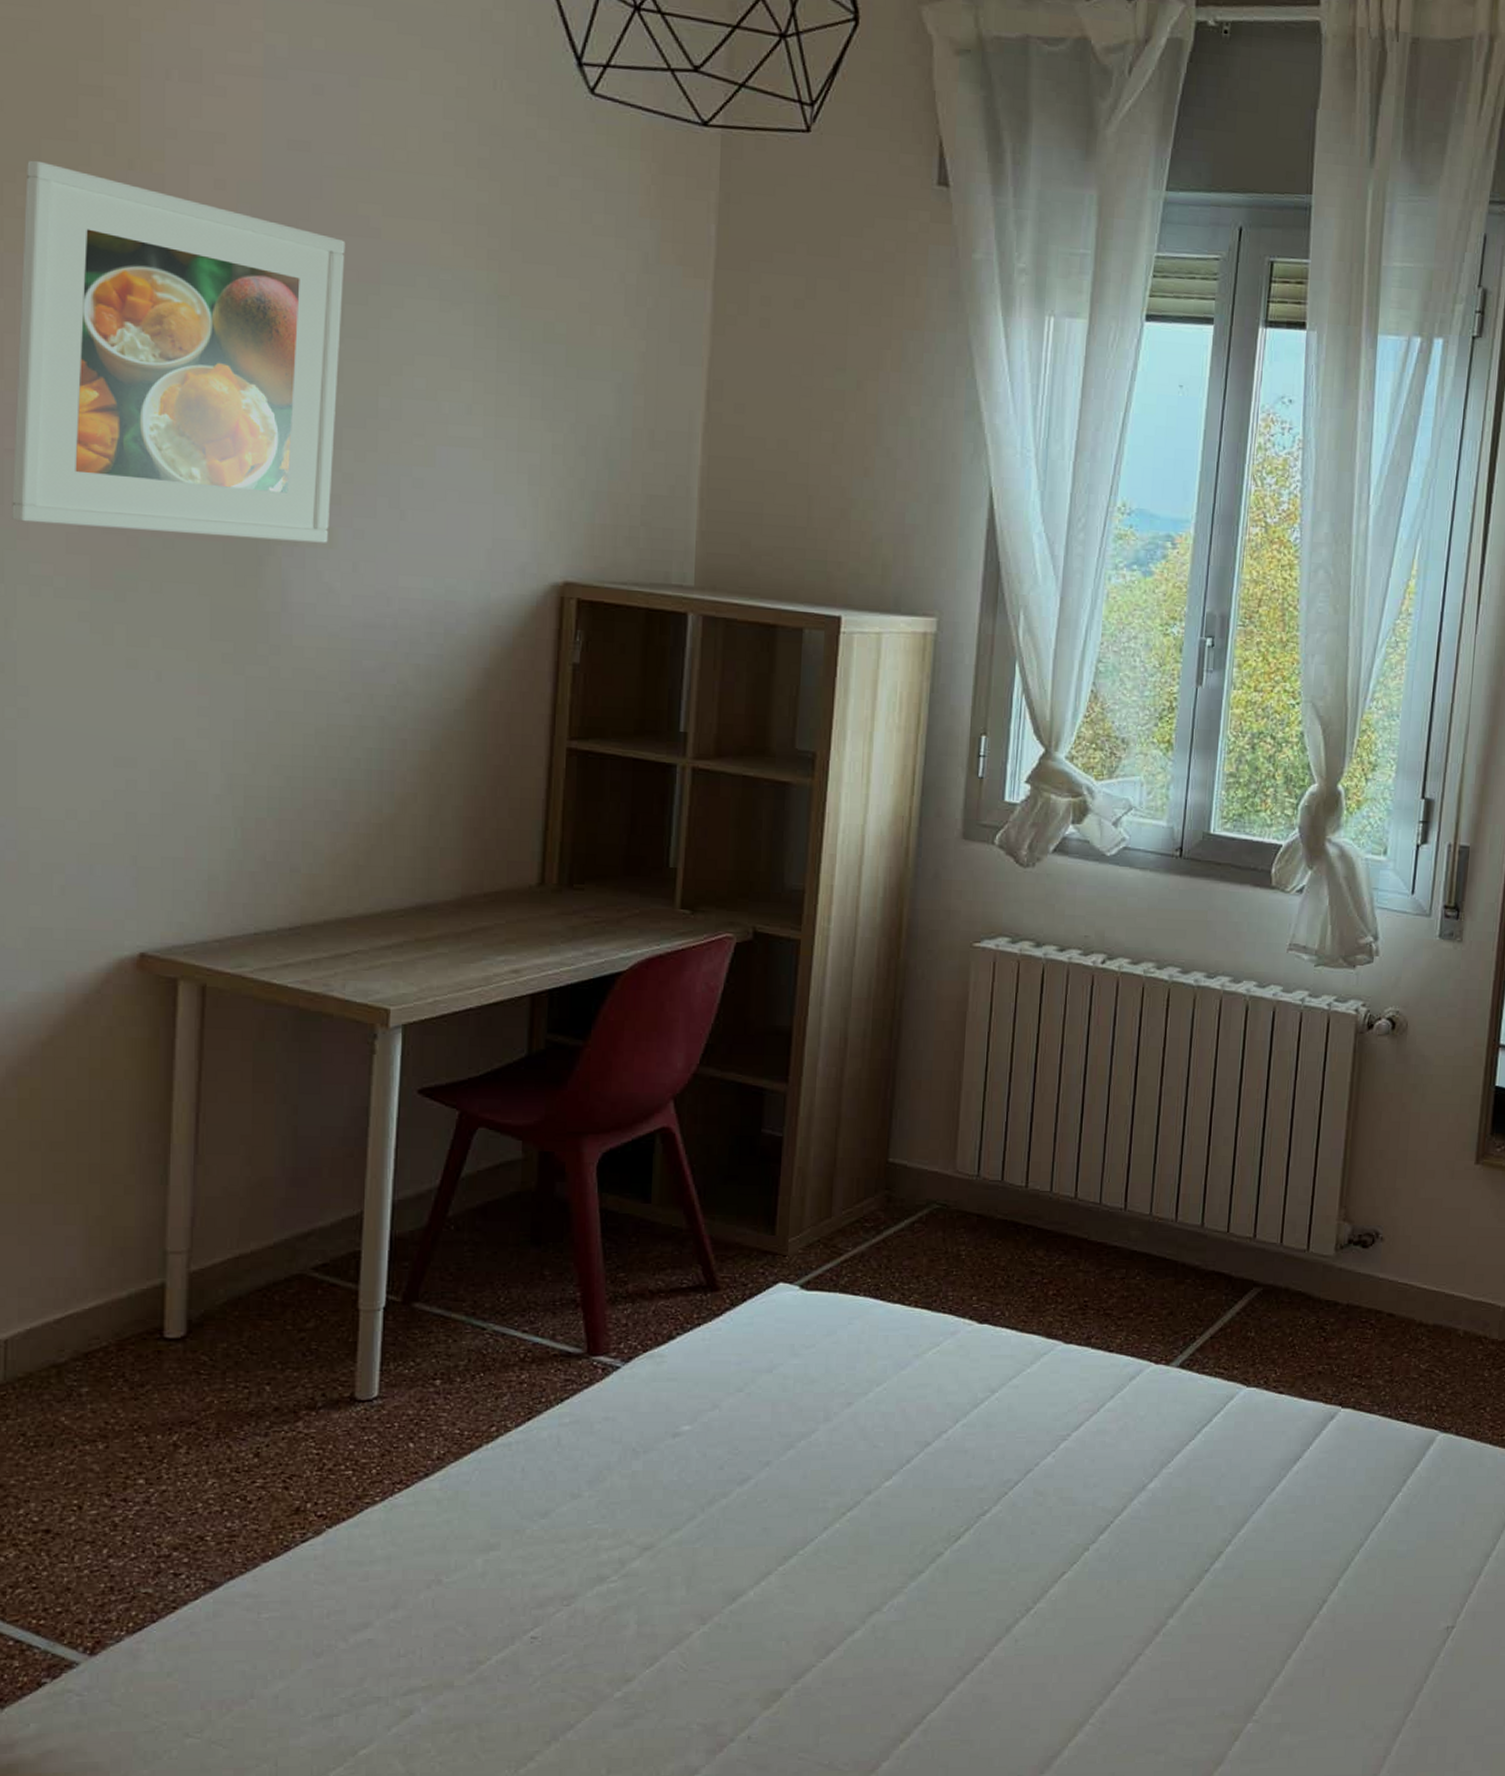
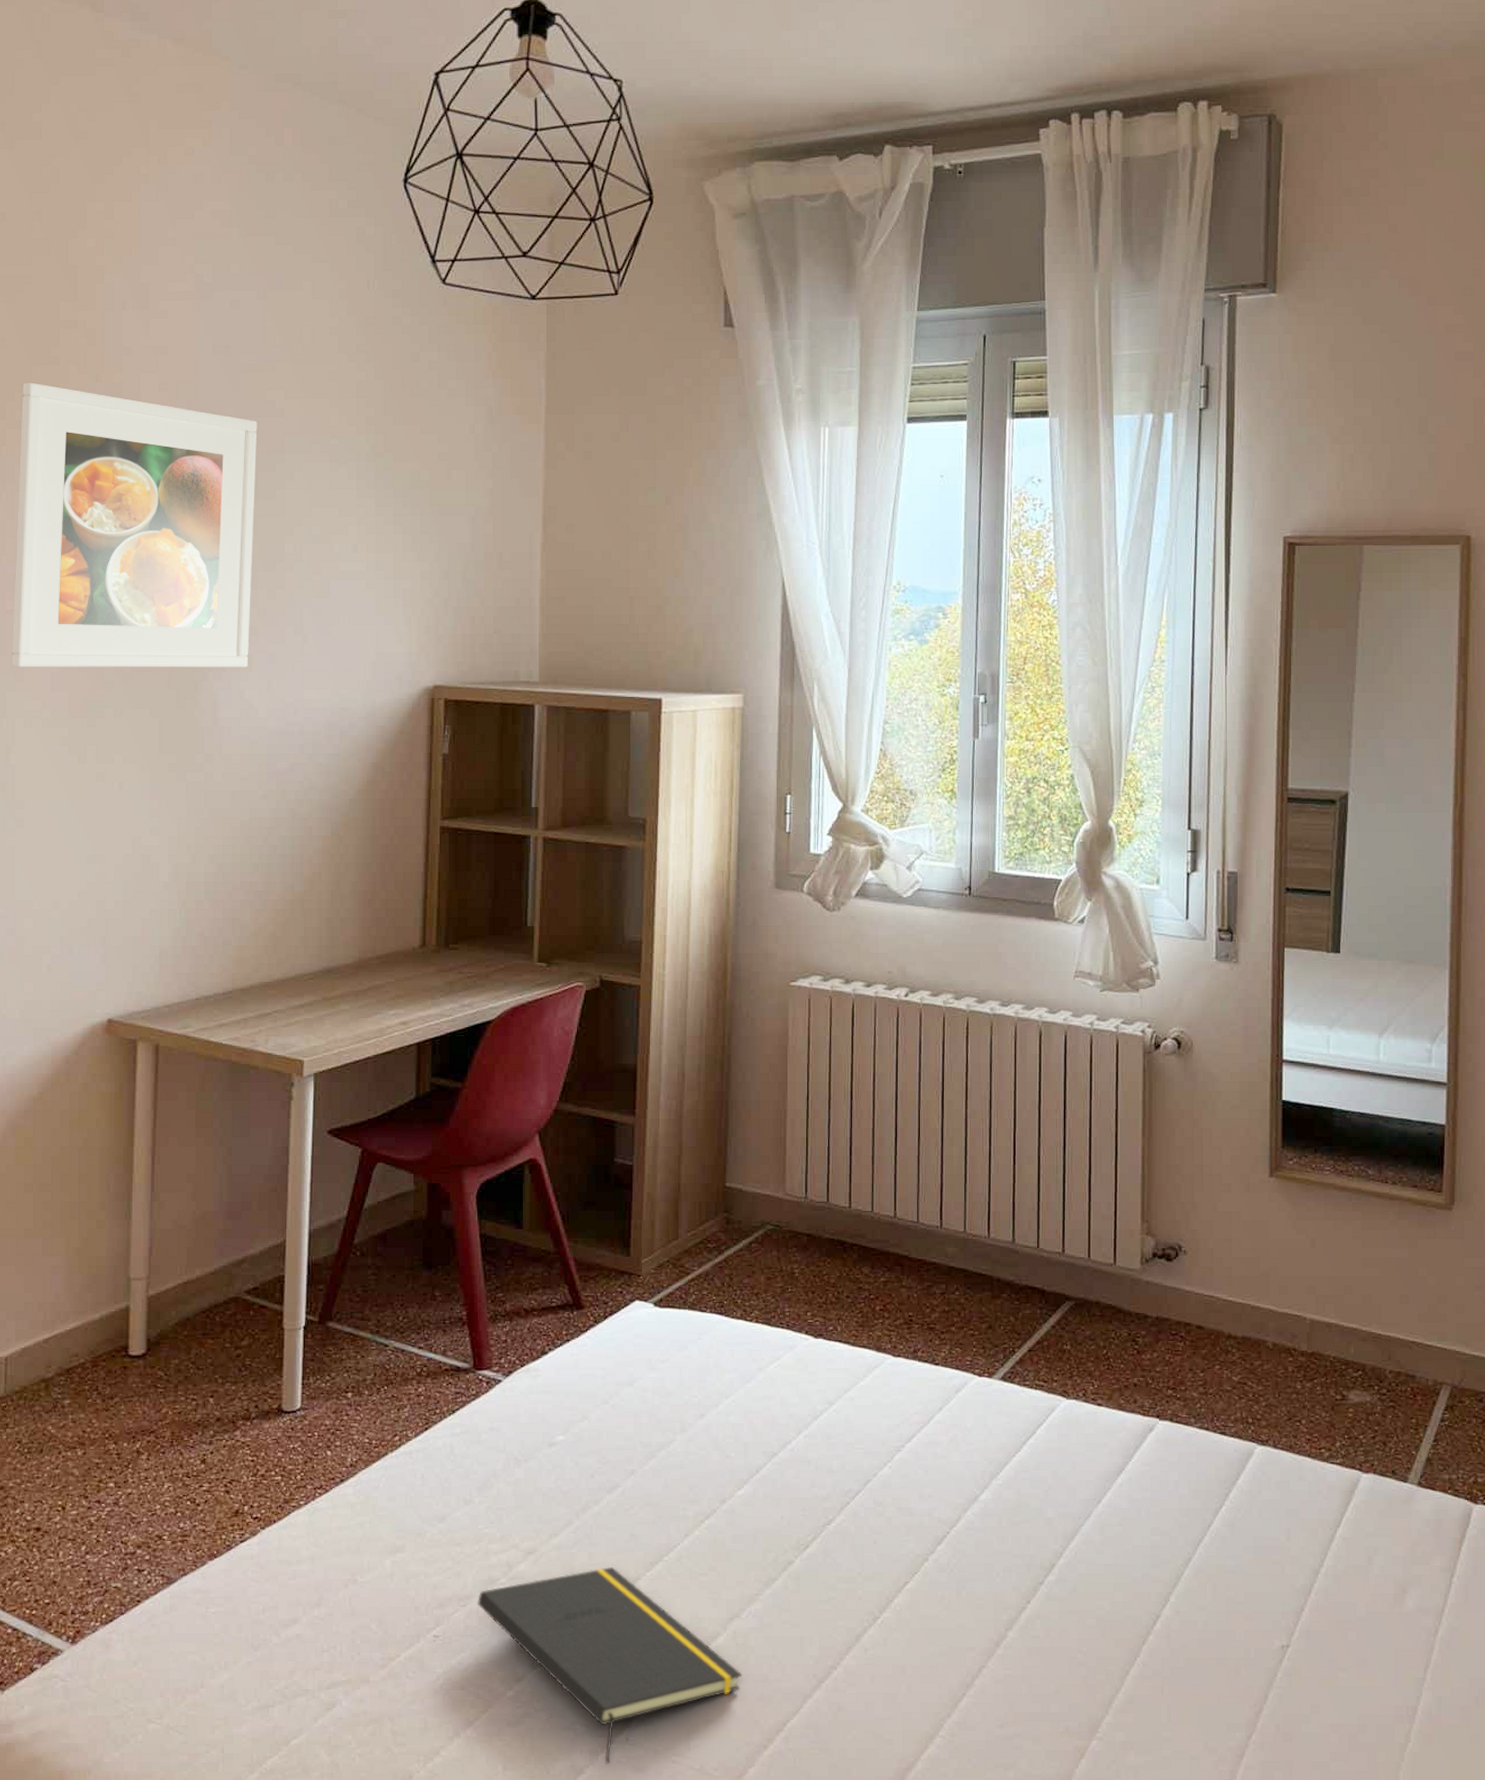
notepad: none [582,1562,880,1763] -> present [477,1567,742,1764]

